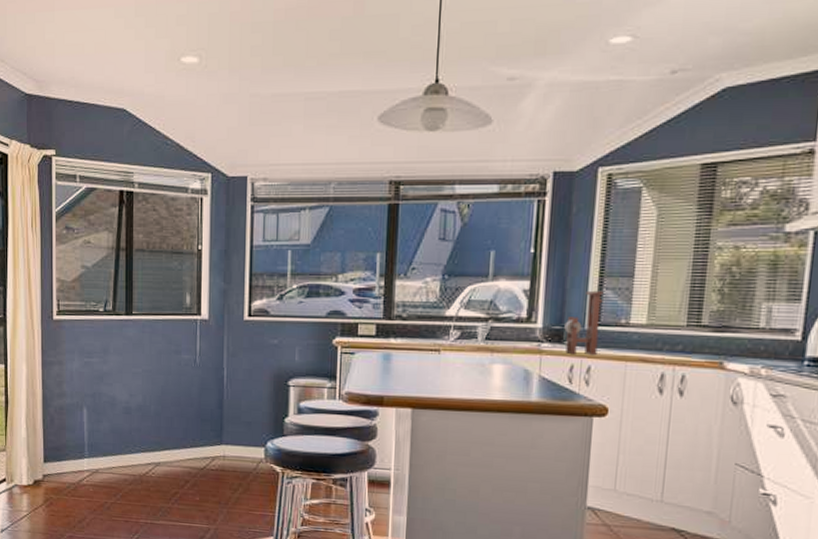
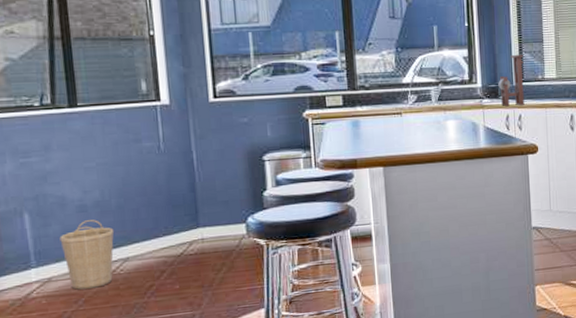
basket: none [108,422,151,486] -> present [59,219,115,290]

